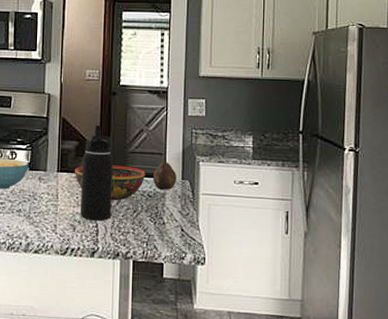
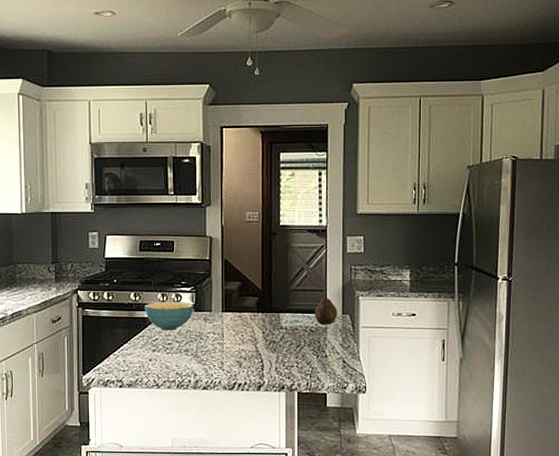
bowl: present [75,165,146,201] -> none [239,303,307,337]
water bottle: present [81,126,113,221] -> none [245,266,276,357]

